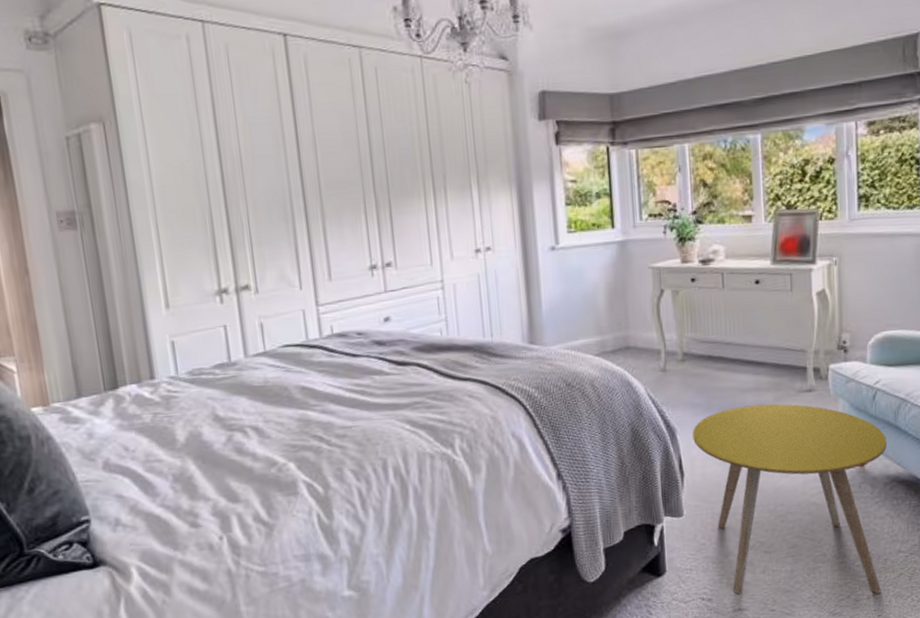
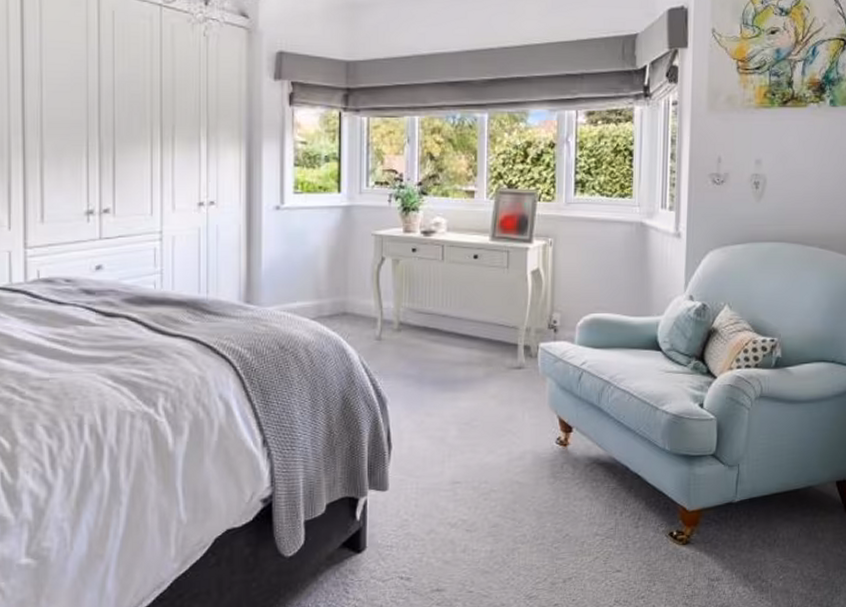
side table: present [692,403,887,595] -> none [403,379,590,579]

